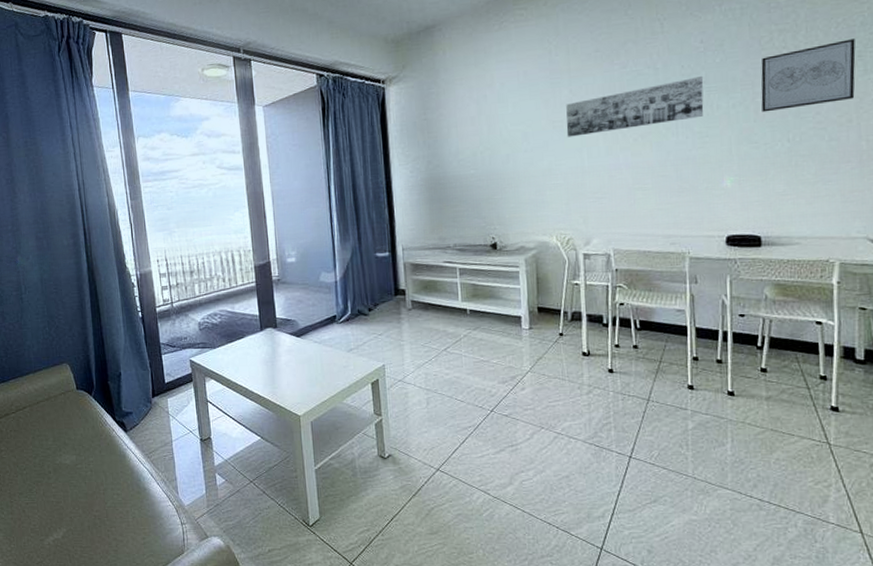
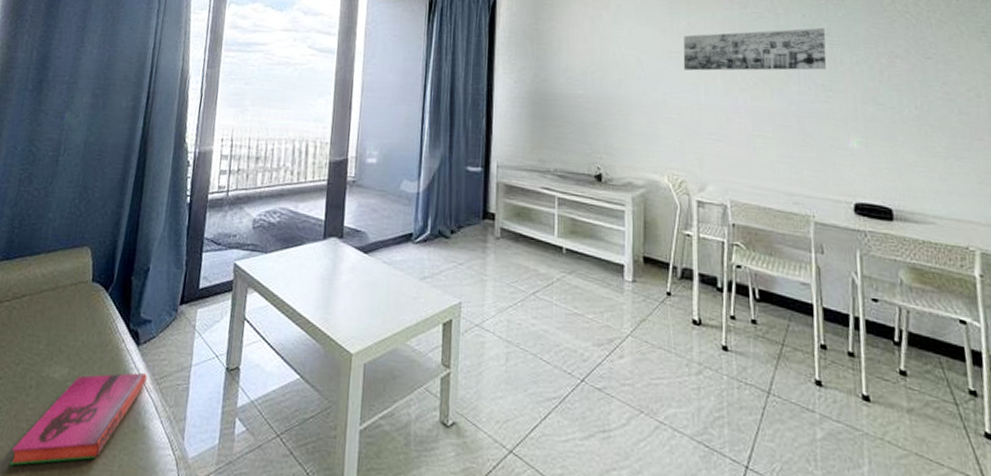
hardback book: none [48,450,139,528] -> present [9,372,147,466]
wall art: present [761,39,856,113] -> none [883,13,982,75]

